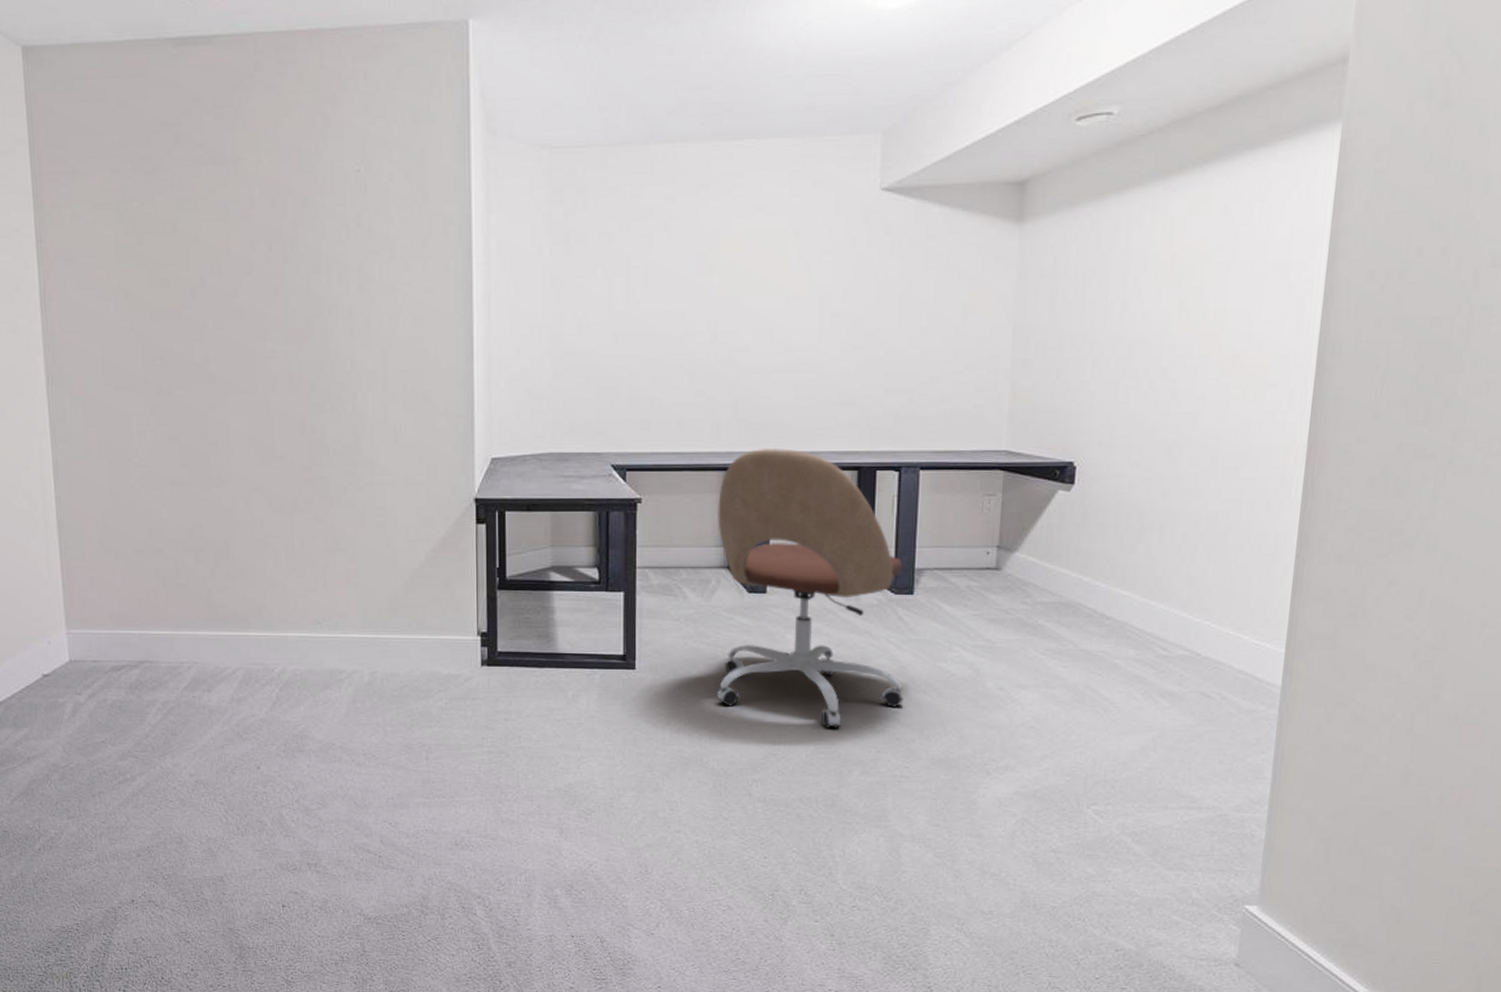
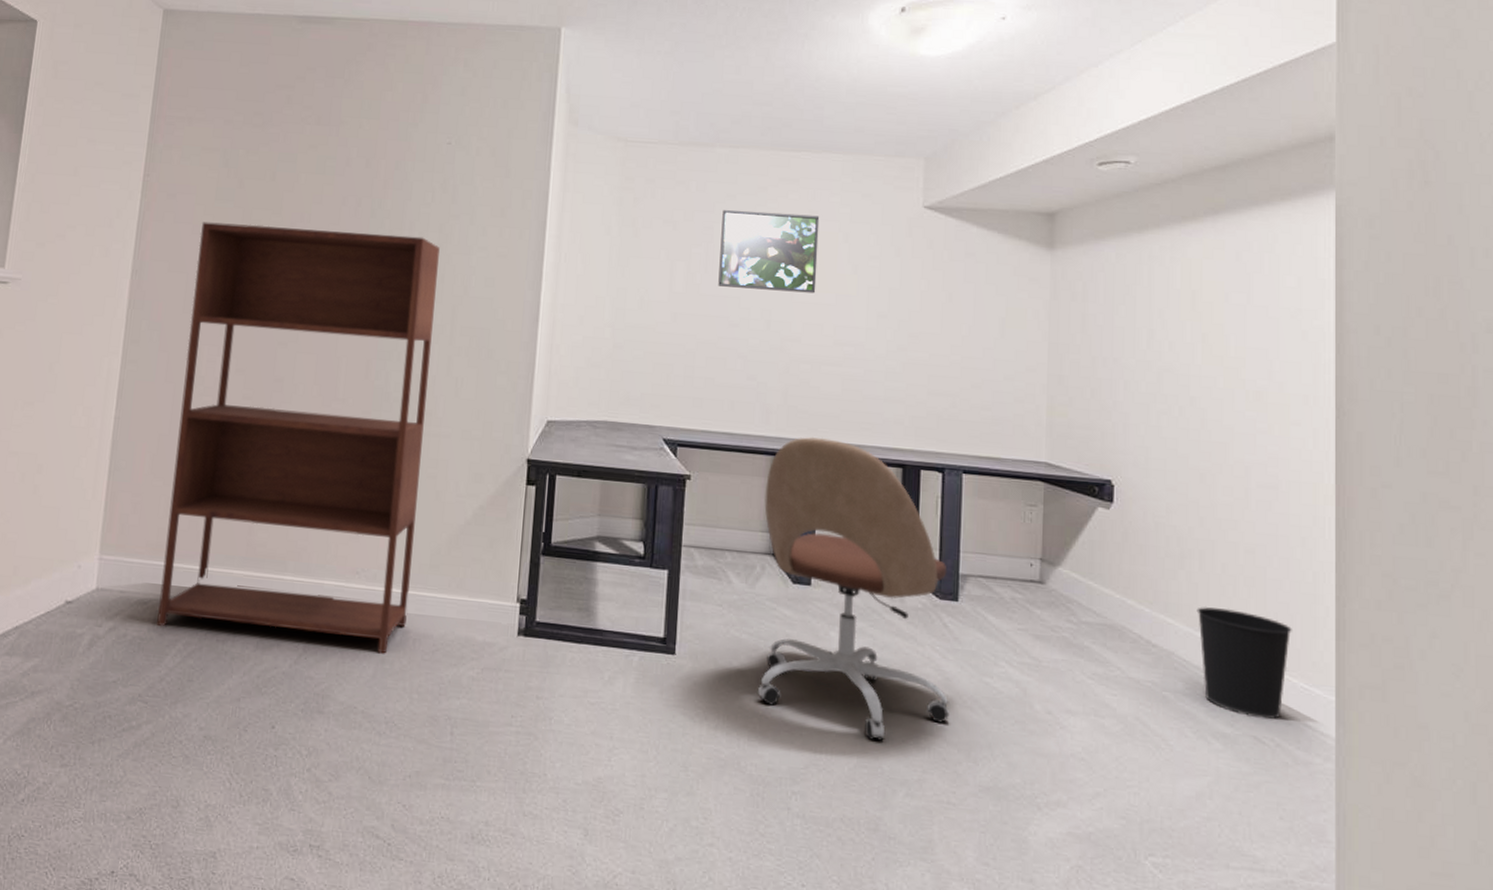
bookshelf: none [107,279,372,694] -> present [157,222,440,654]
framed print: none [660,211,767,300] -> present [718,210,820,294]
wastebasket: none [1153,577,1248,676] -> present [1196,607,1292,720]

